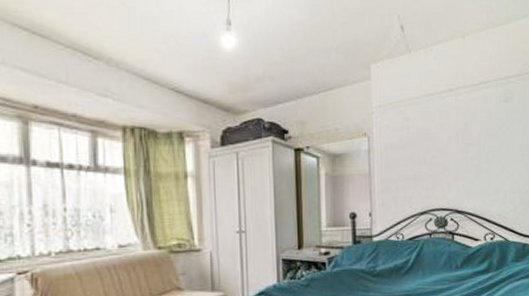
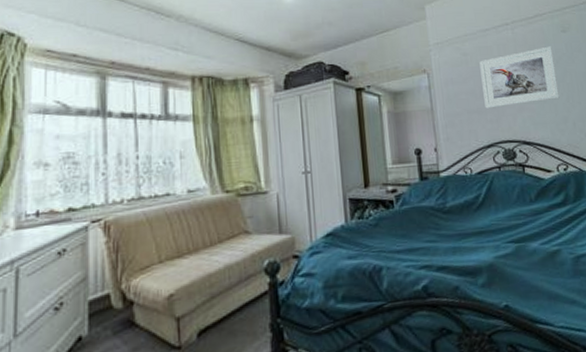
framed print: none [420,115,495,176] -> present [479,46,560,109]

